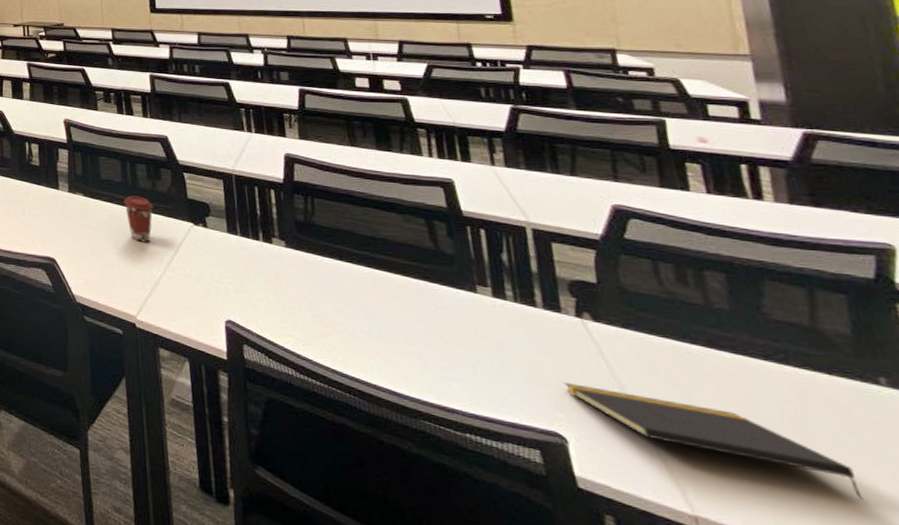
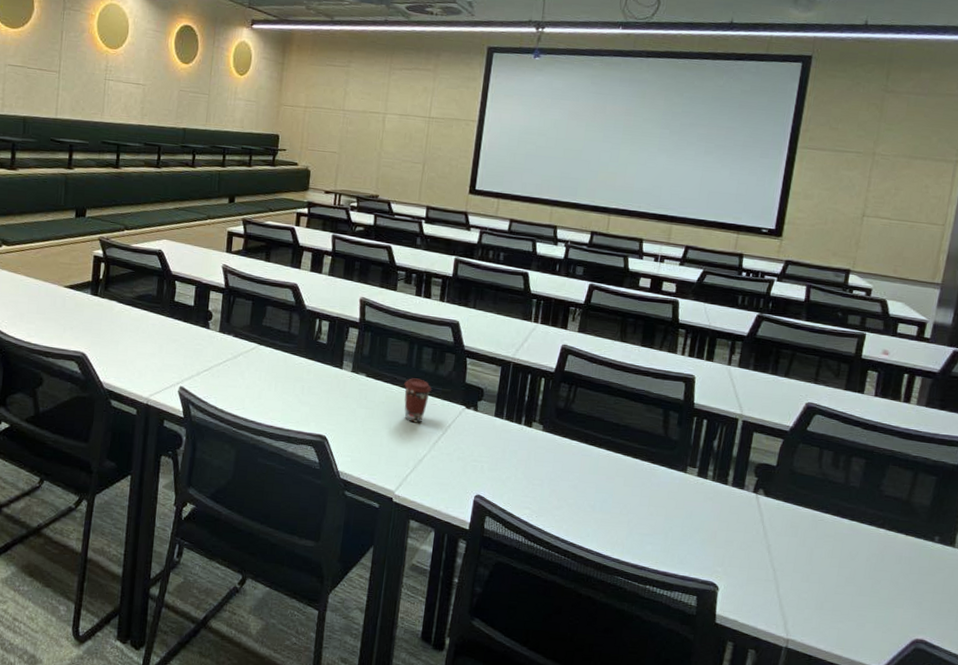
notepad: present [563,382,863,499] -> none [728,544,897,621]

